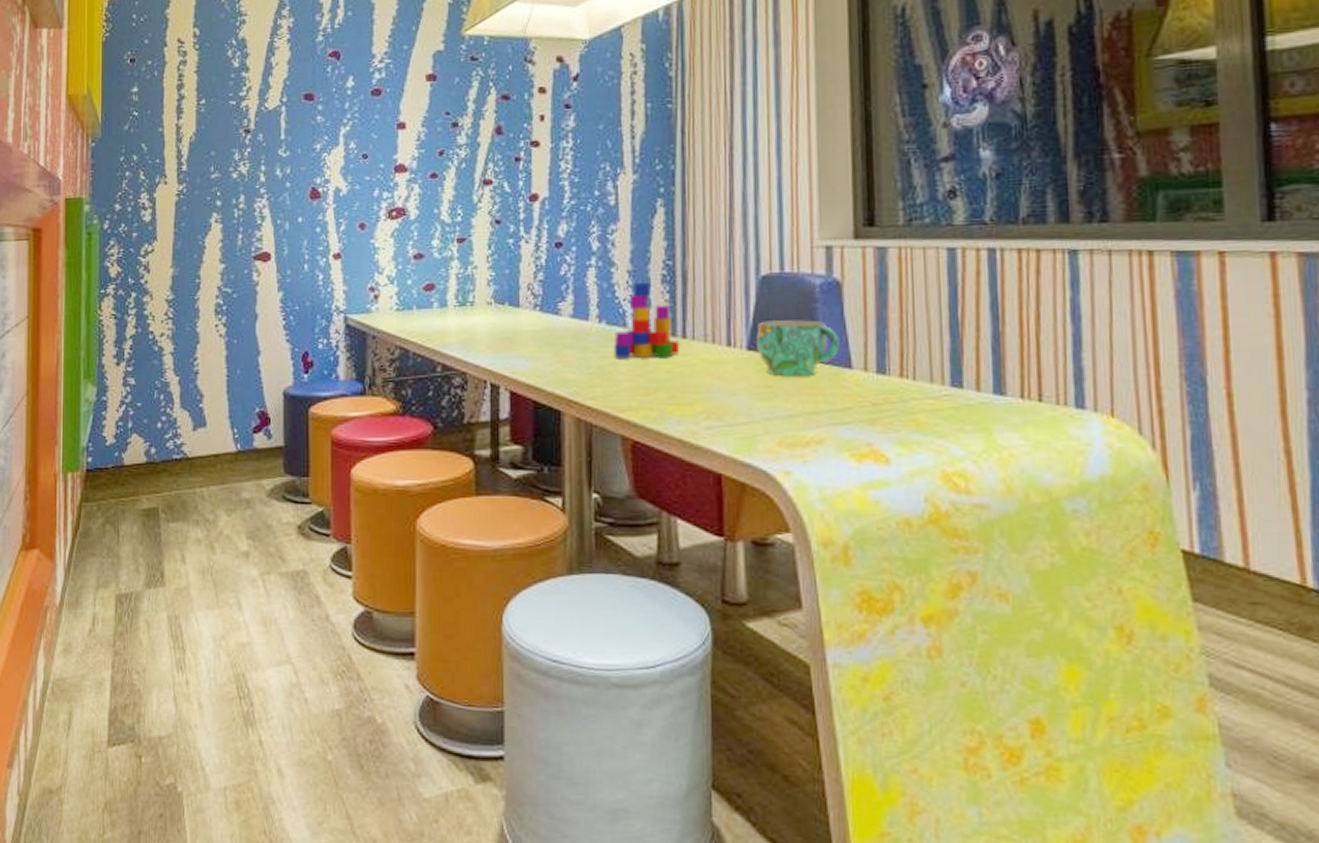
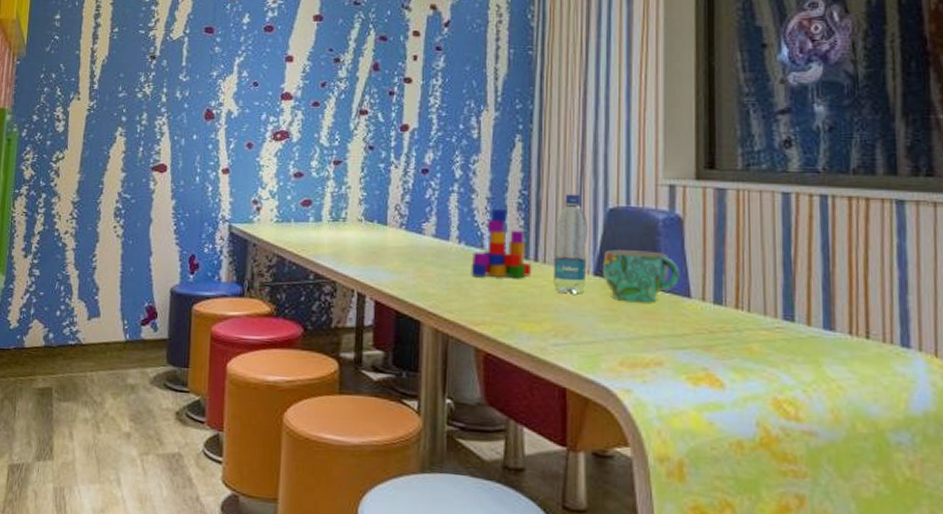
bottle: none [703,261,739,373] -> present [553,194,588,296]

